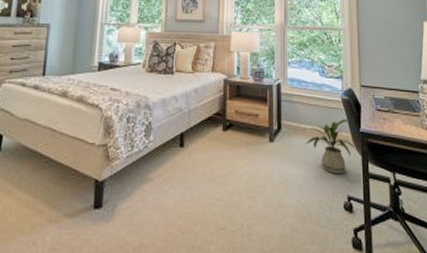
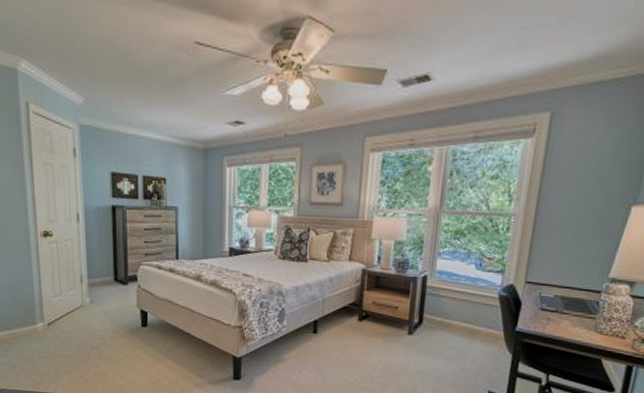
house plant: present [303,119,355,174] -> none [447,317,506,371]

